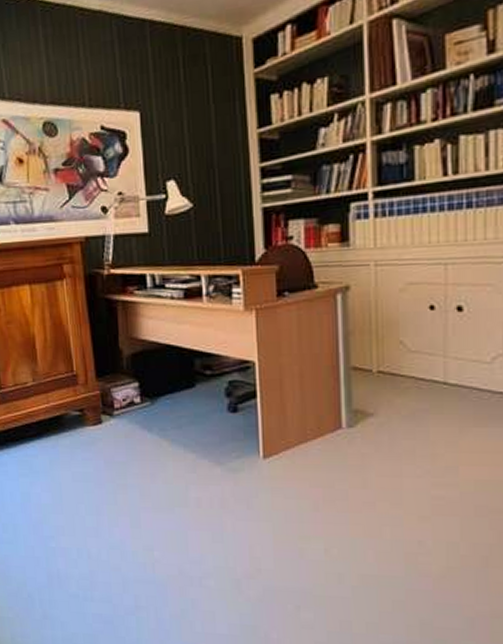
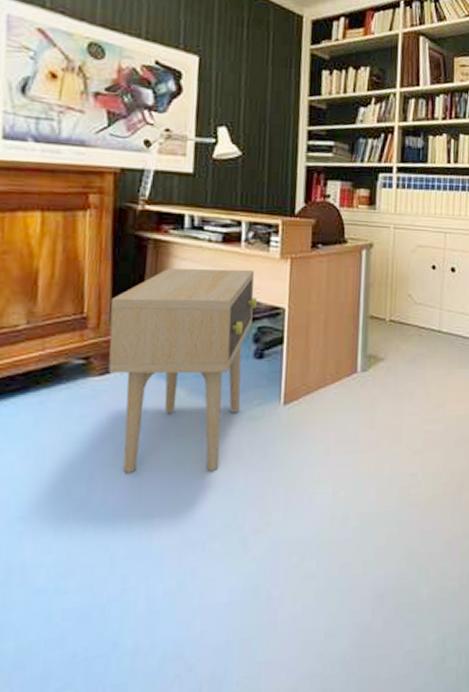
side table: none [93,323,225,516] -> present [108,269,257,473]

